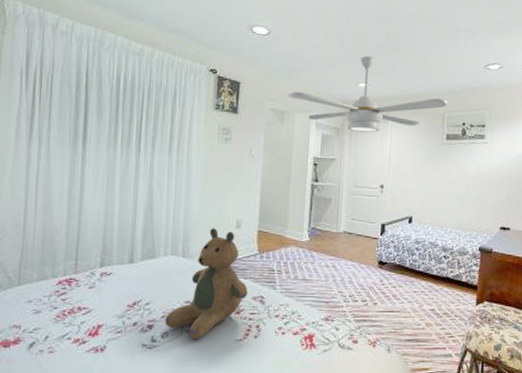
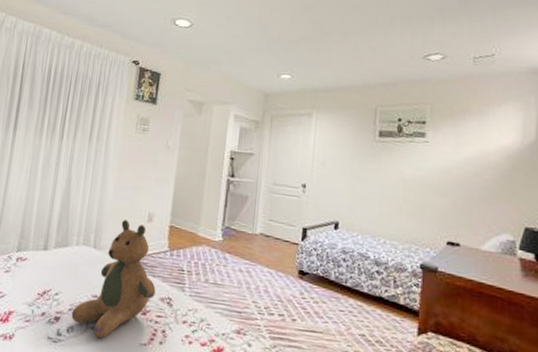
ceiling fan: present [286,55,448,133] -> none [205,46,381,127]

